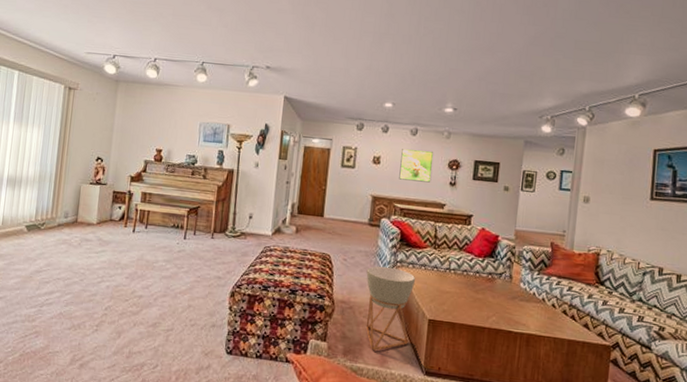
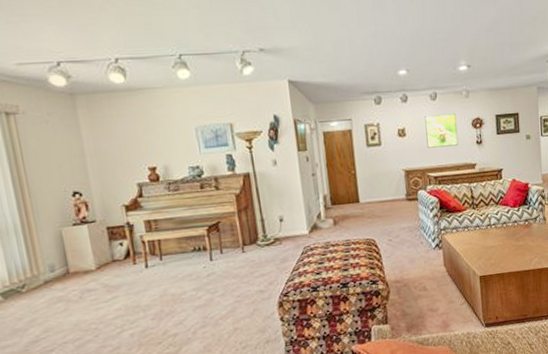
planter: present [366,266,416,351] -> none [413,236,465,319]

